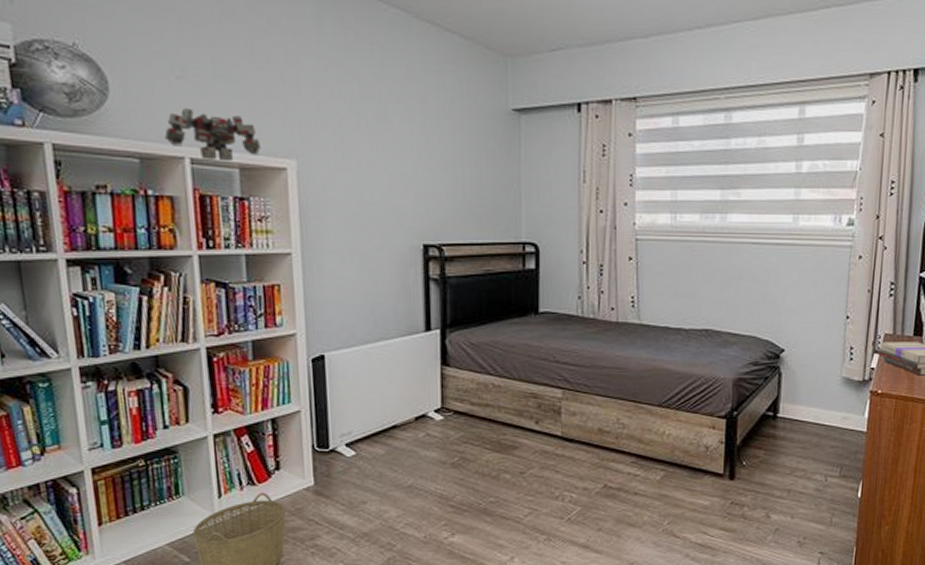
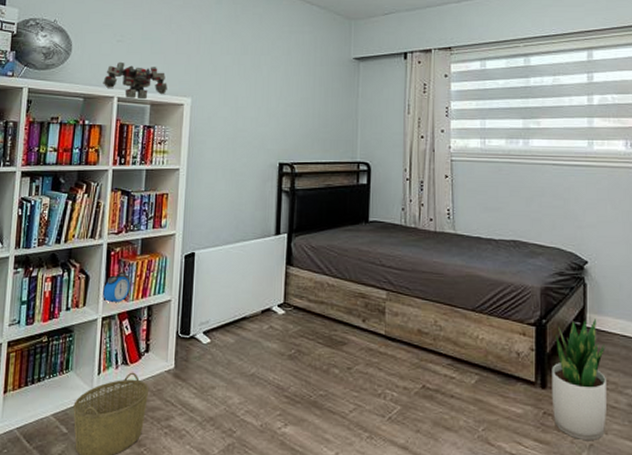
alarm clock: none [209,382,245,418] -> present [103,273,131,303]
planter: none [739,408,798,526] -> present [551,319,606,441]

